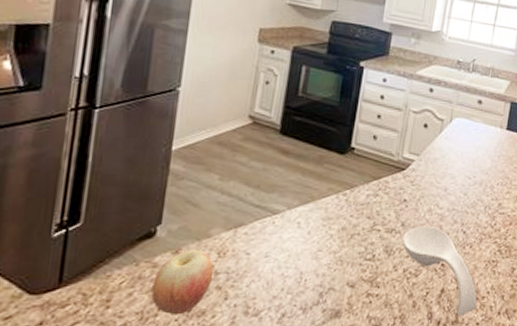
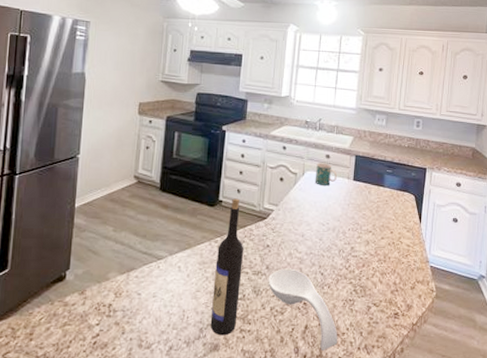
apple: present [151,249,214,315] -> none [64,290,113,347]
wine bottle: none [332,145,378,301] -> present [210,198,244,336]
mug: none [463,109,489,135] -> present [315,163,337,185]

